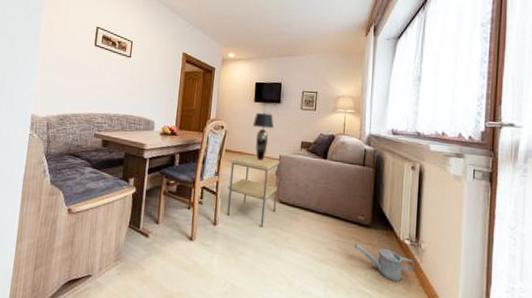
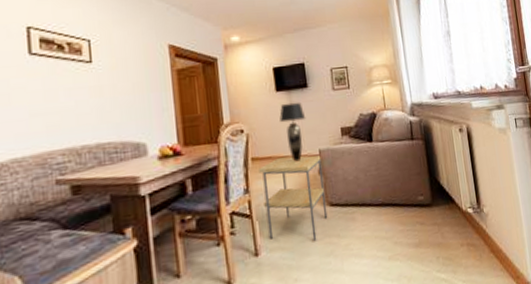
watering can: present [354,242,414,282] -> none [419,224,481,257]

